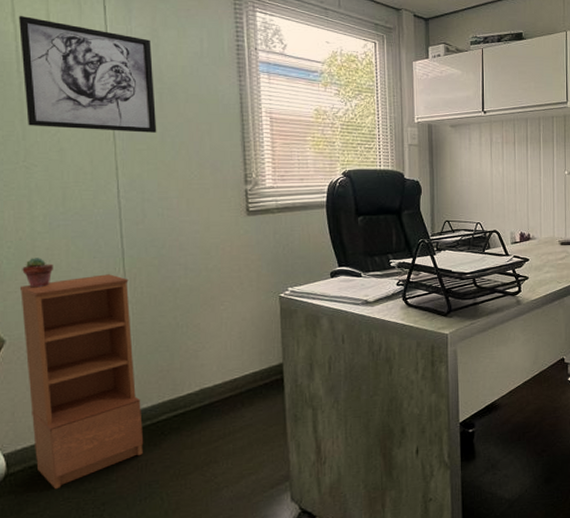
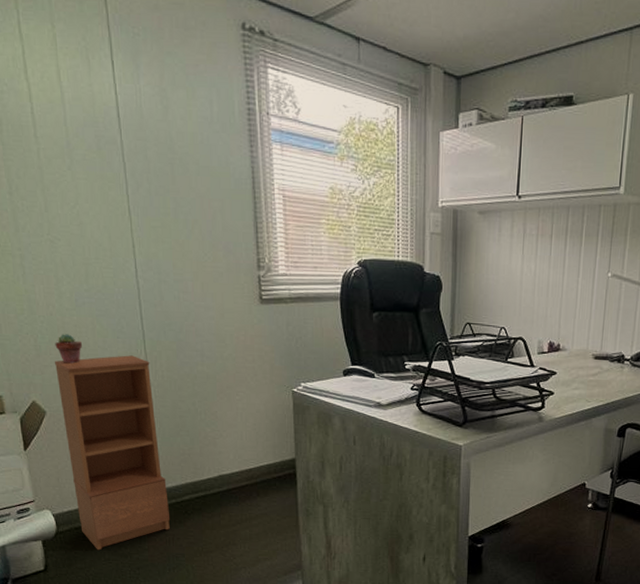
wall art: present [18,16,157,133] -> none [30,73,170,209]

